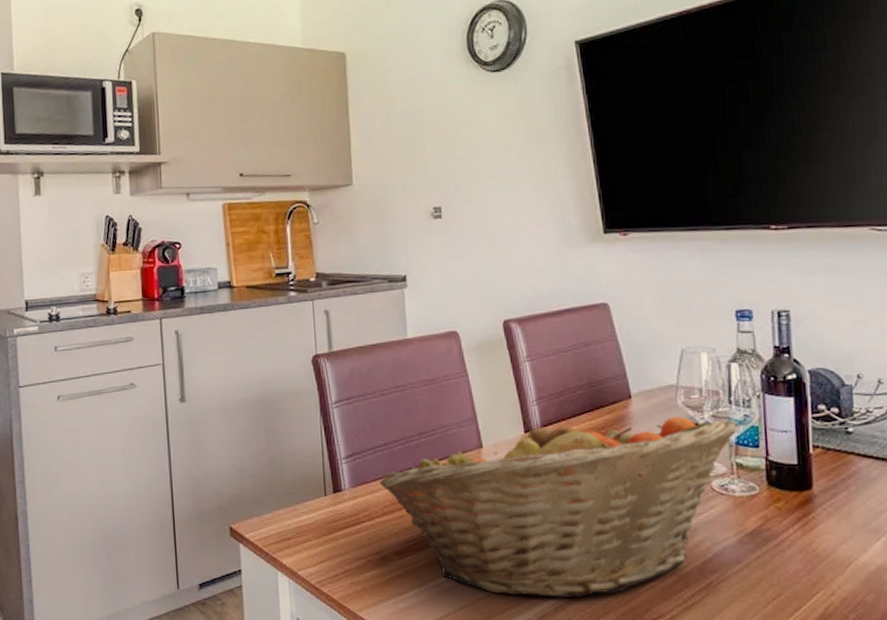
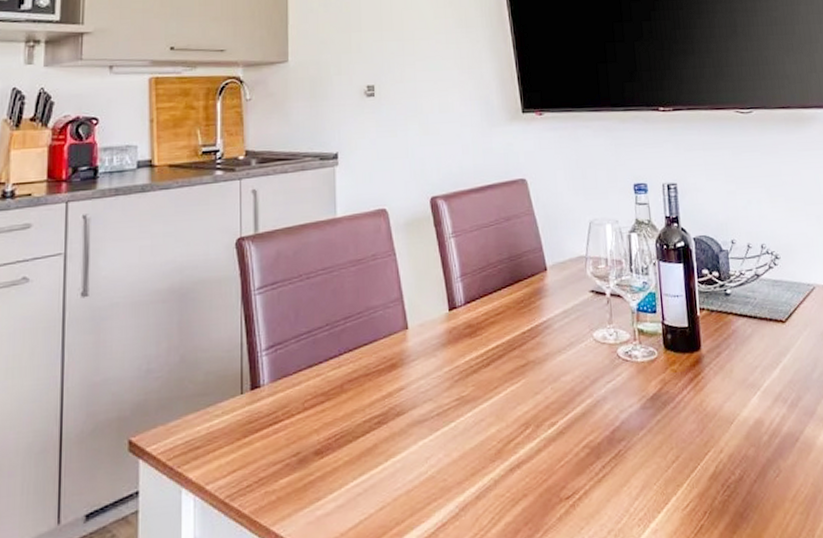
fruit basket: present [379,416,737,597] -> none [301,286,638,488]

